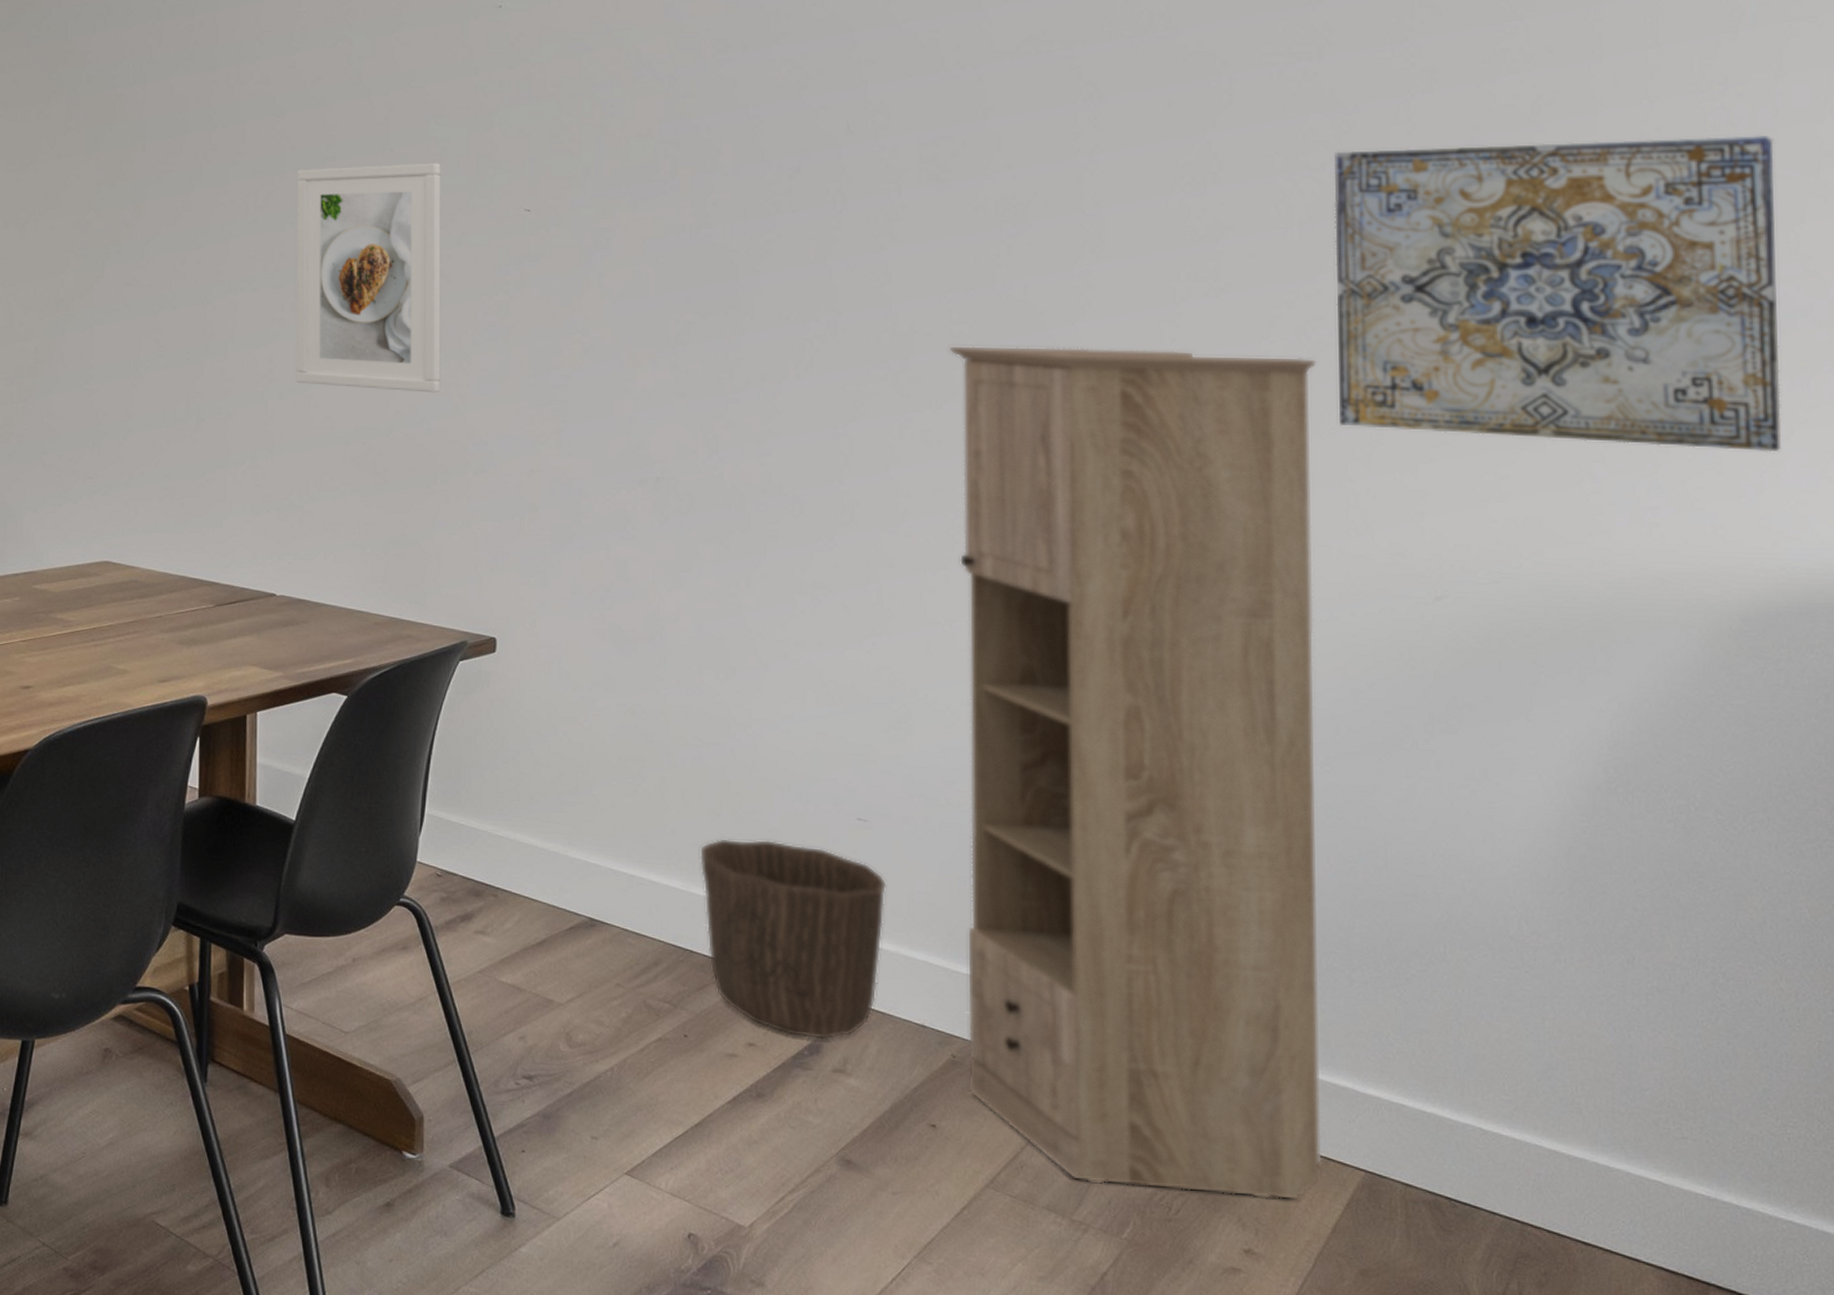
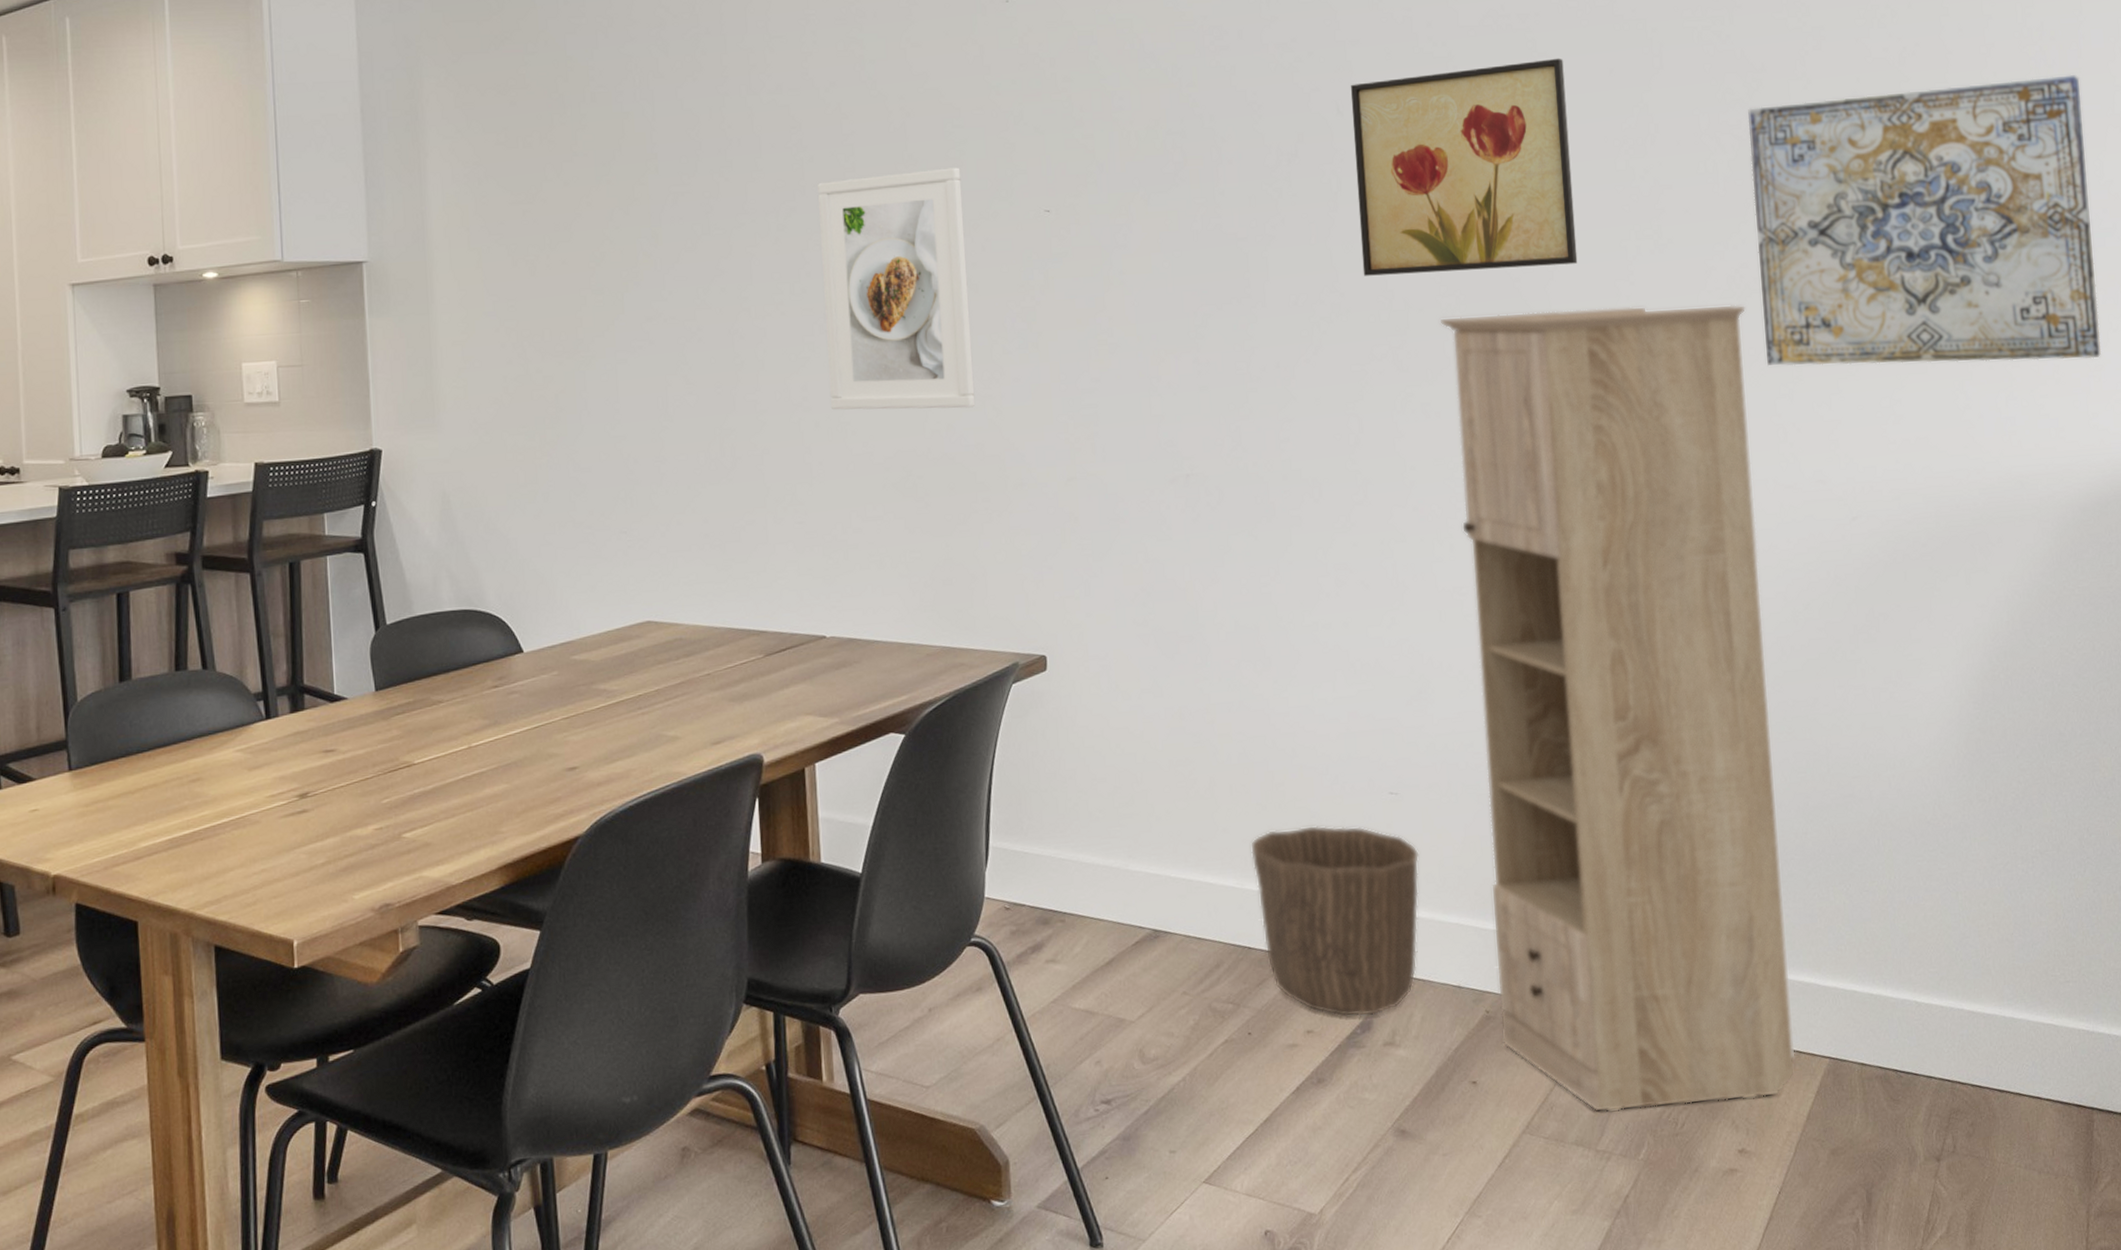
wall art: none [863,88,1115,301] -> present [1350,58,1578,276]

